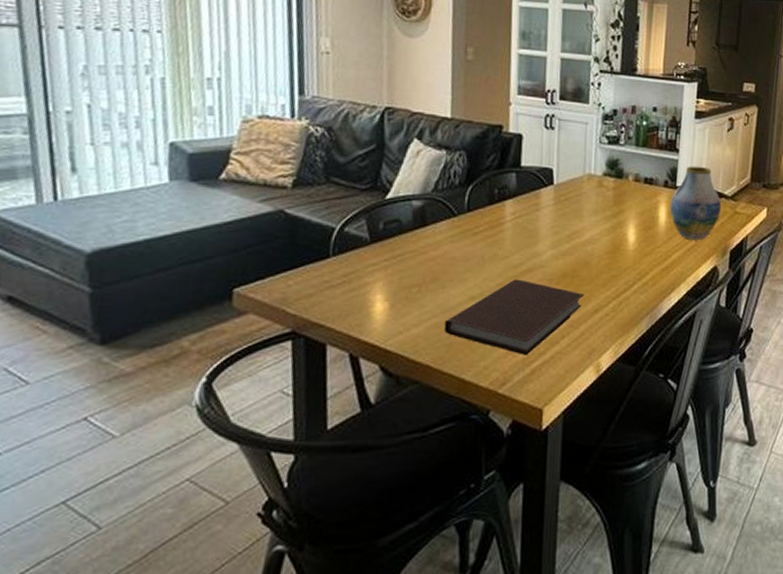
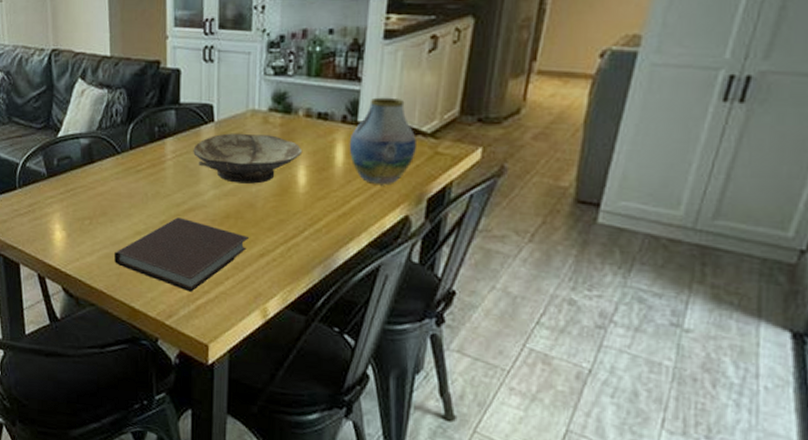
bowl: none [532,195,632,243] -> present [193,133,303,184]

